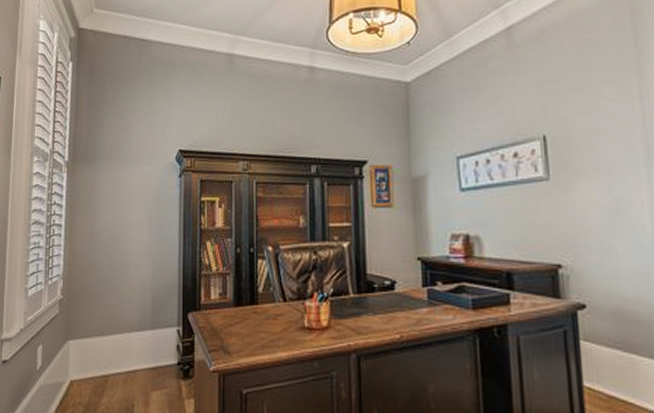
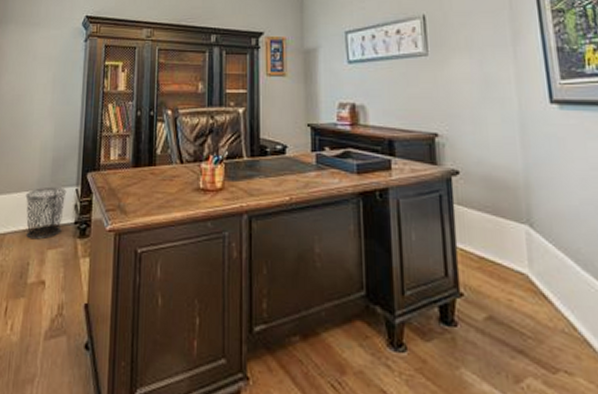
waste bin: none [127,329,168,381] -> present [25,188,67,240]

